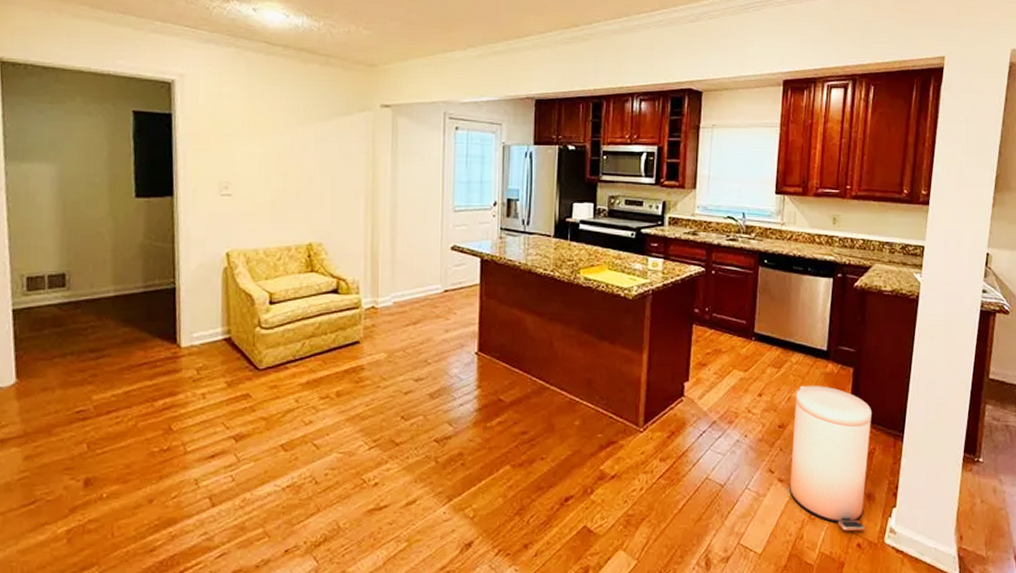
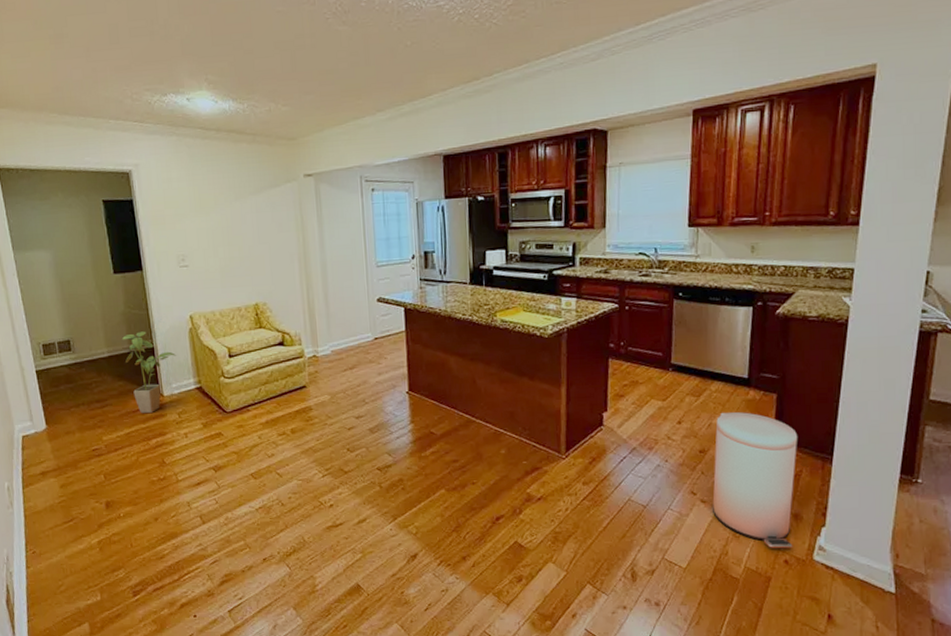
house plant: none [134,268,204,368] -> present [121,331,177,414]

